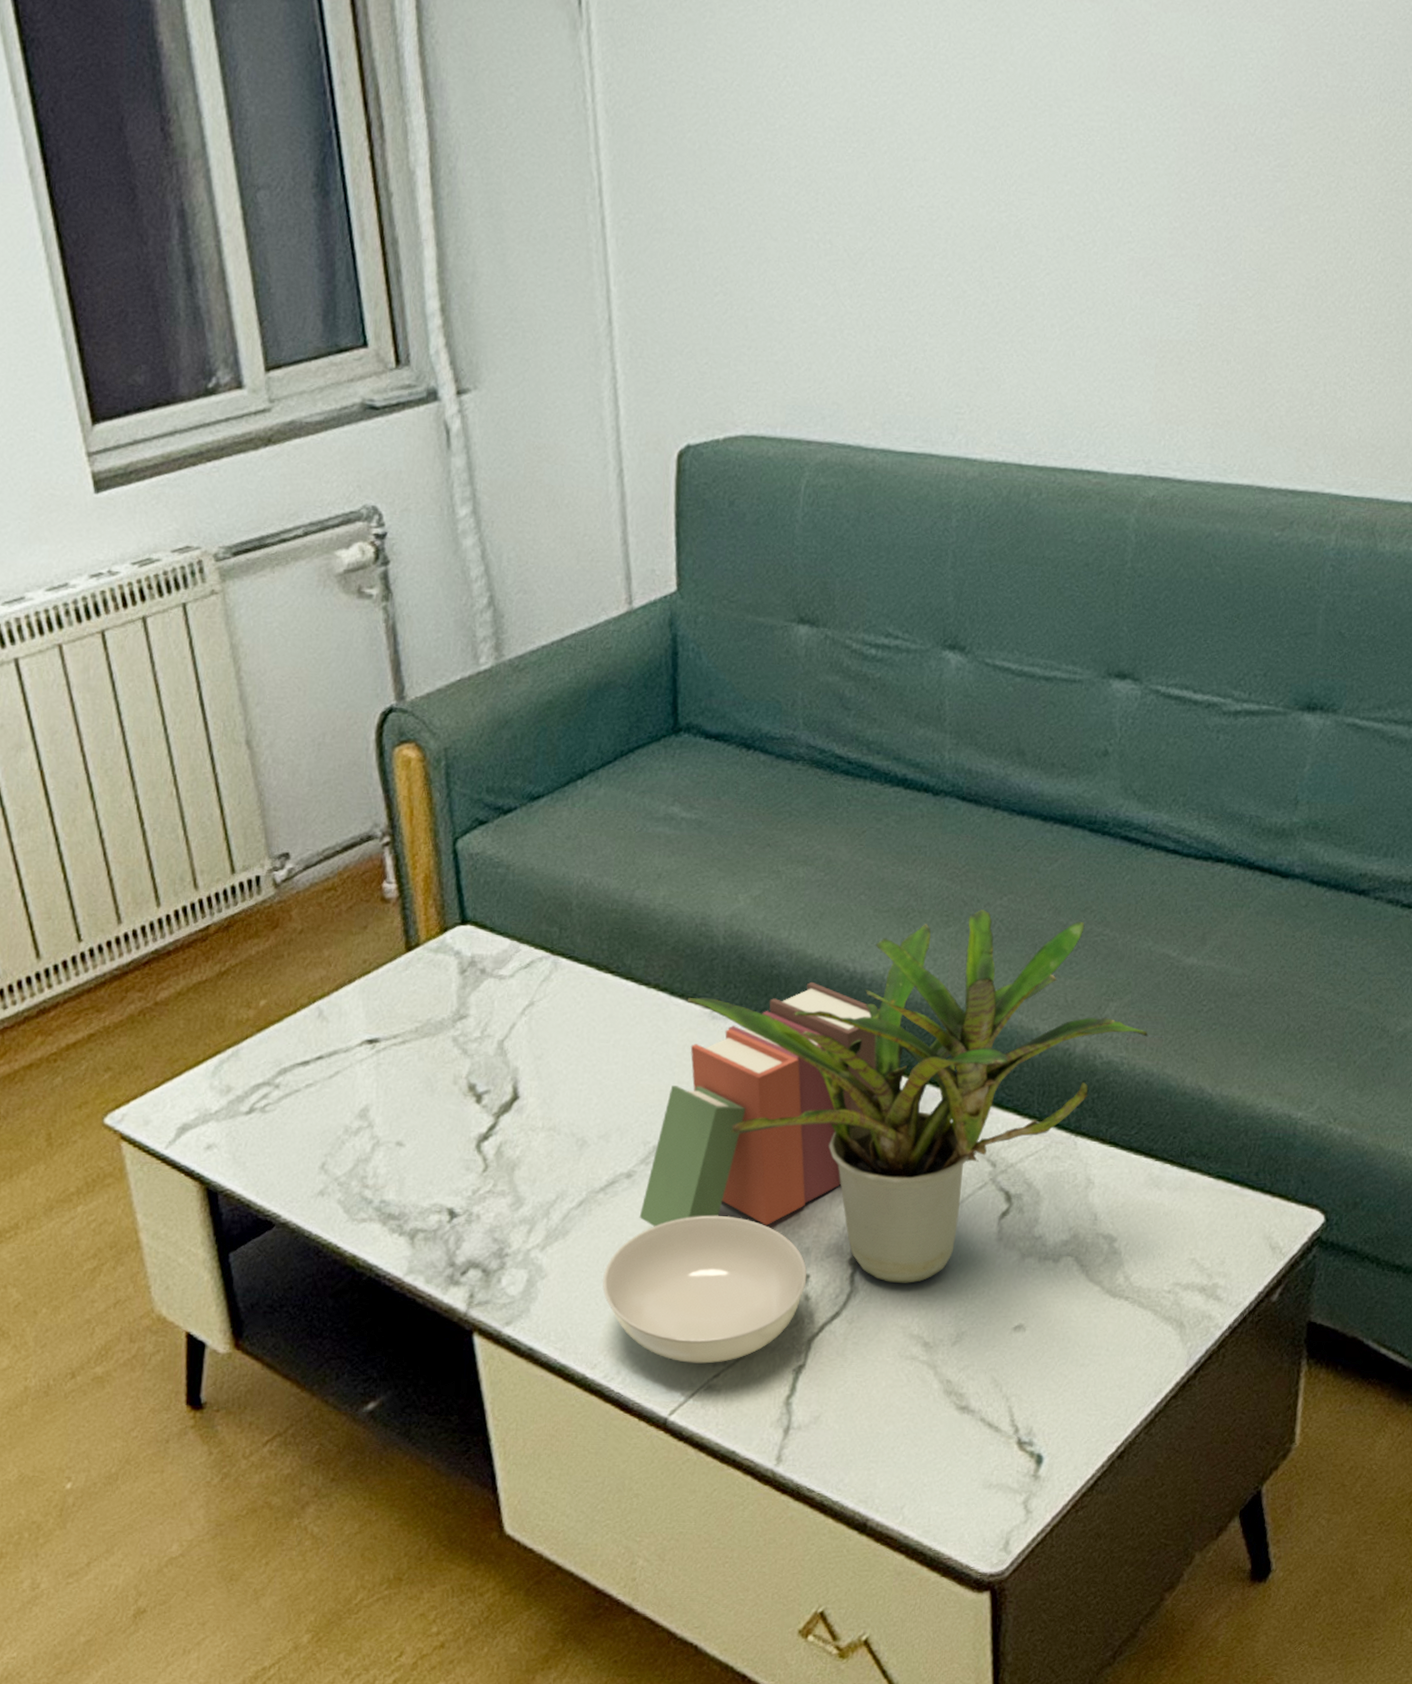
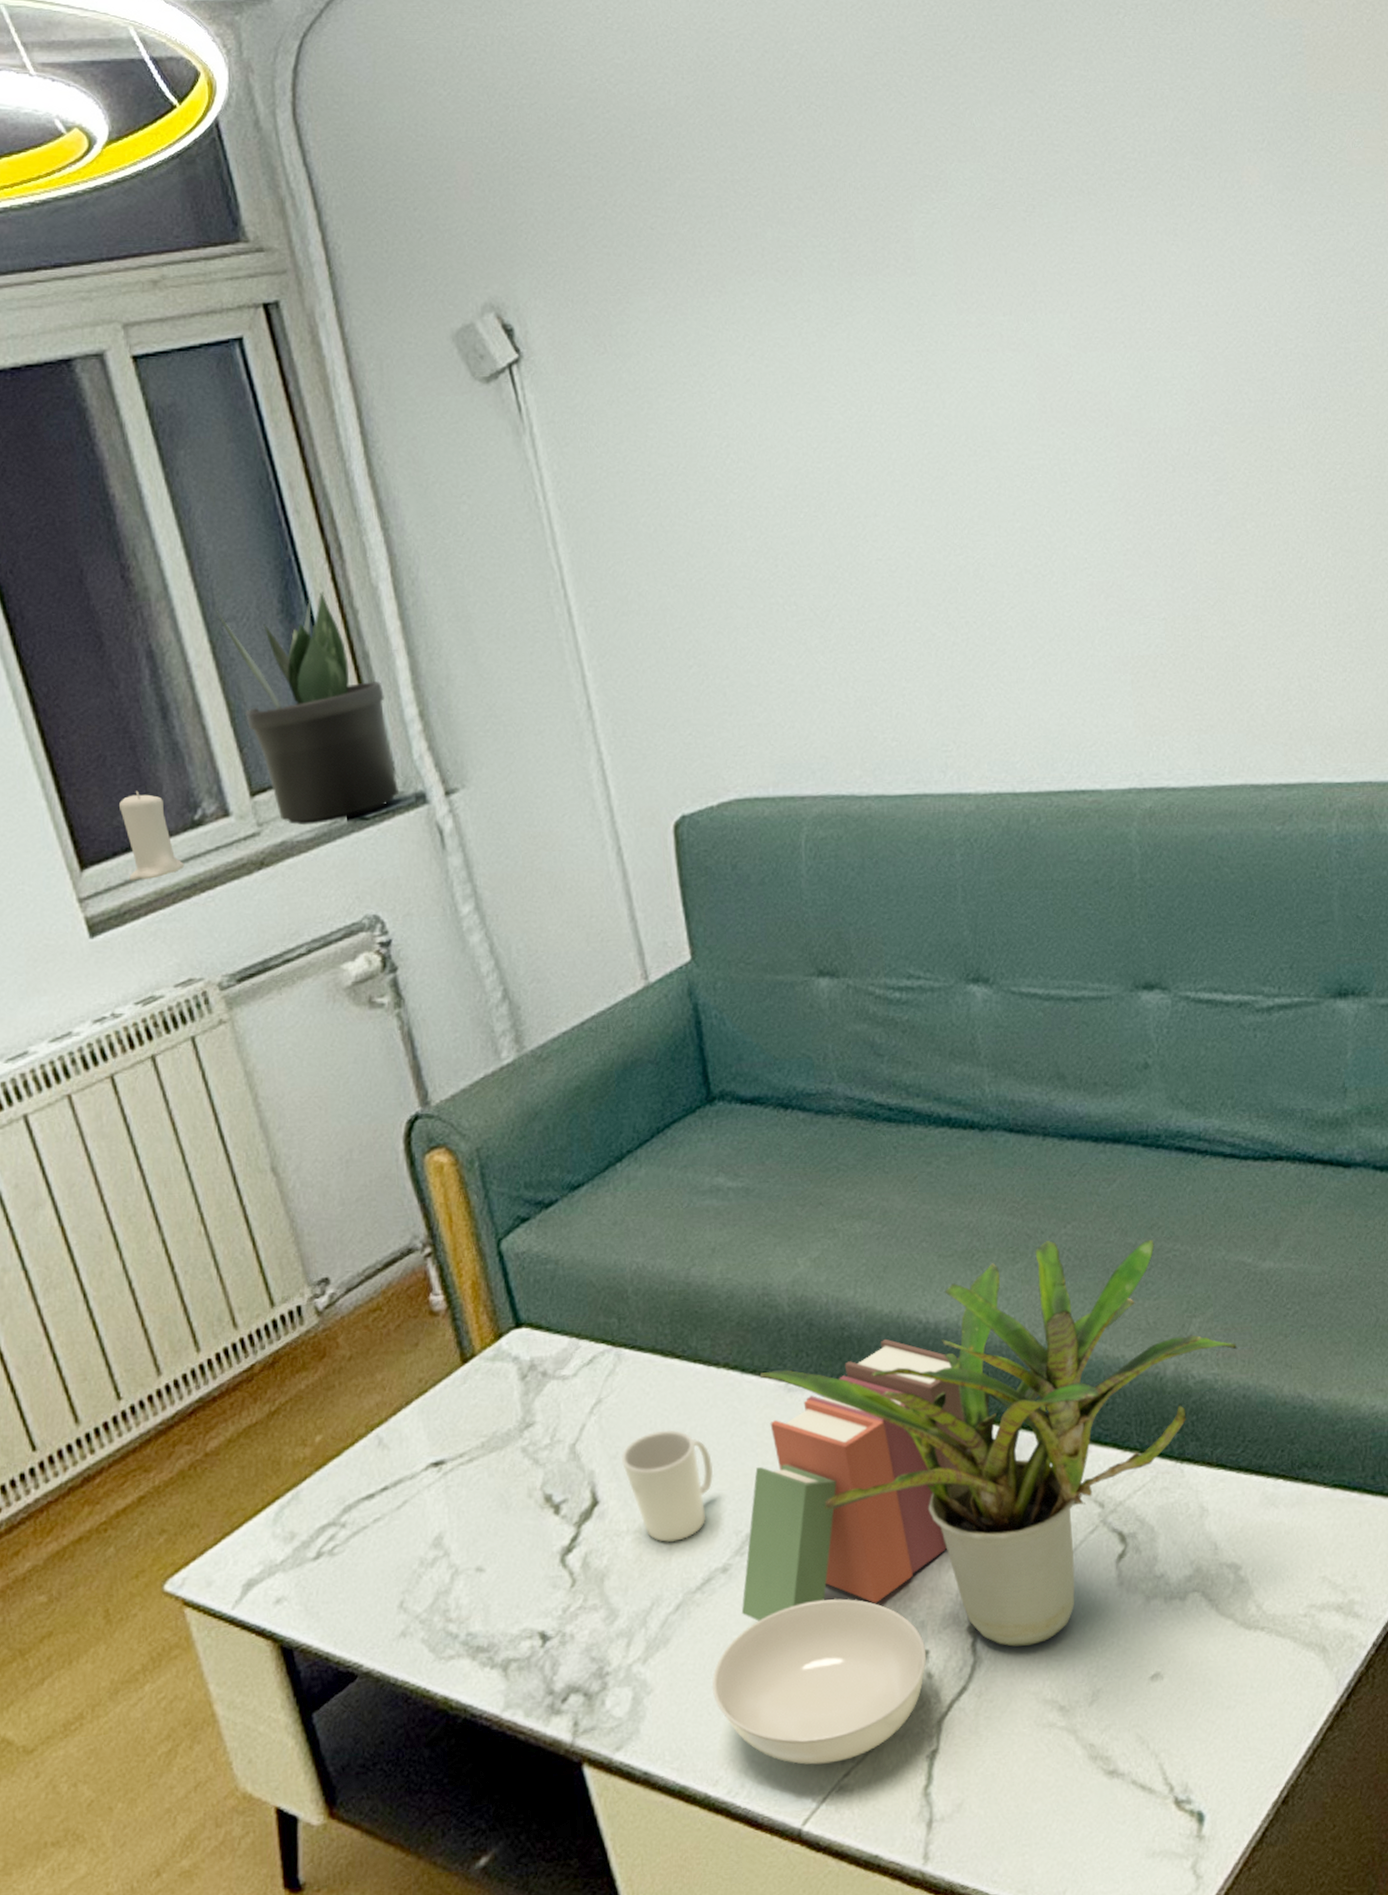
candle: none [136,351,194,442] -> present [119,791,185,881]
planter: none [250,169,412,409] -> present [214,591,400,826]
mug: none [546,1039,632,1143] -> present [622,1430,714,1542]

